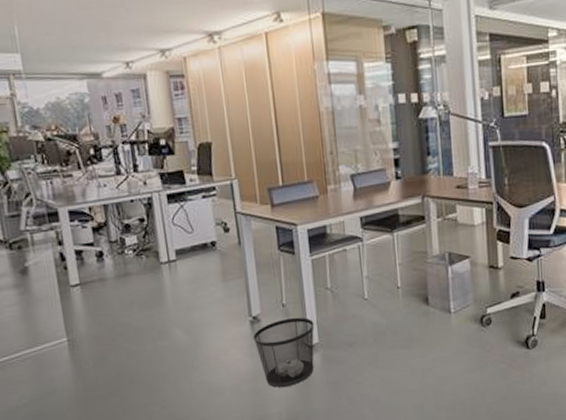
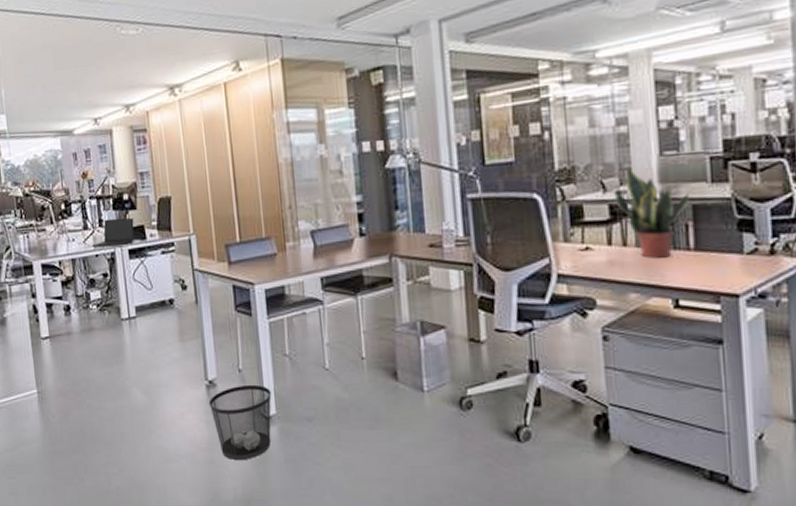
laptop: none [126,163,173,193] -> present [92,218,134,248]

